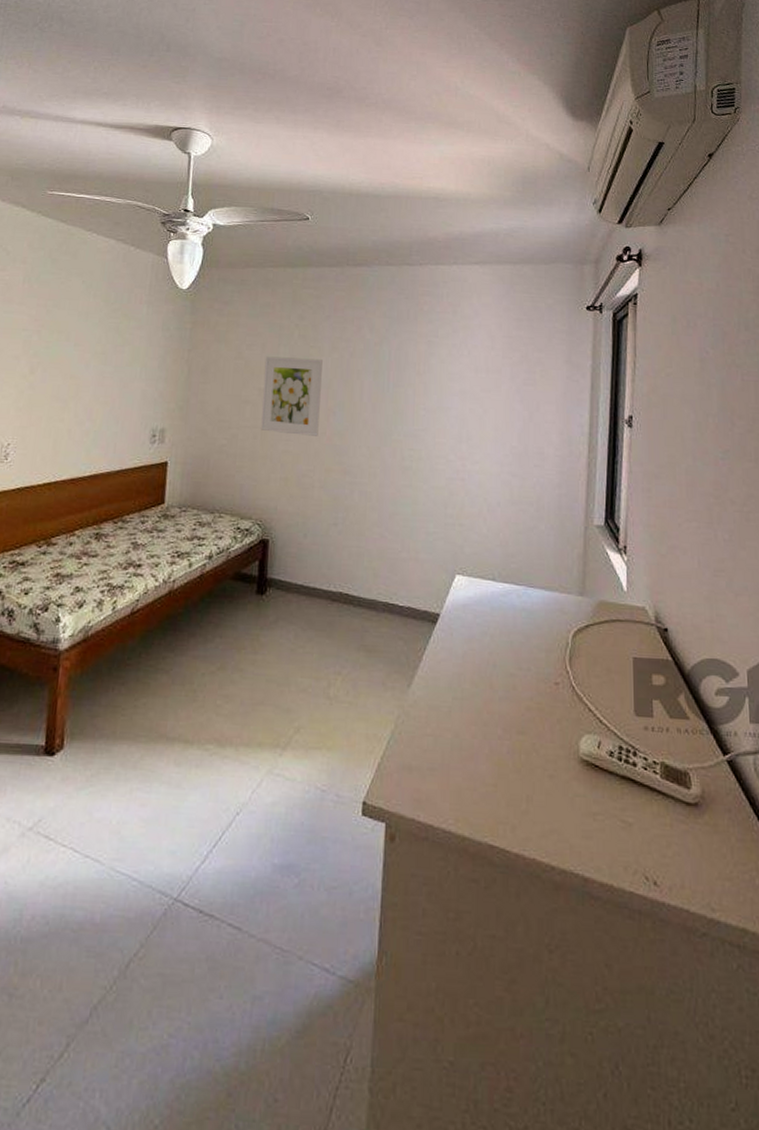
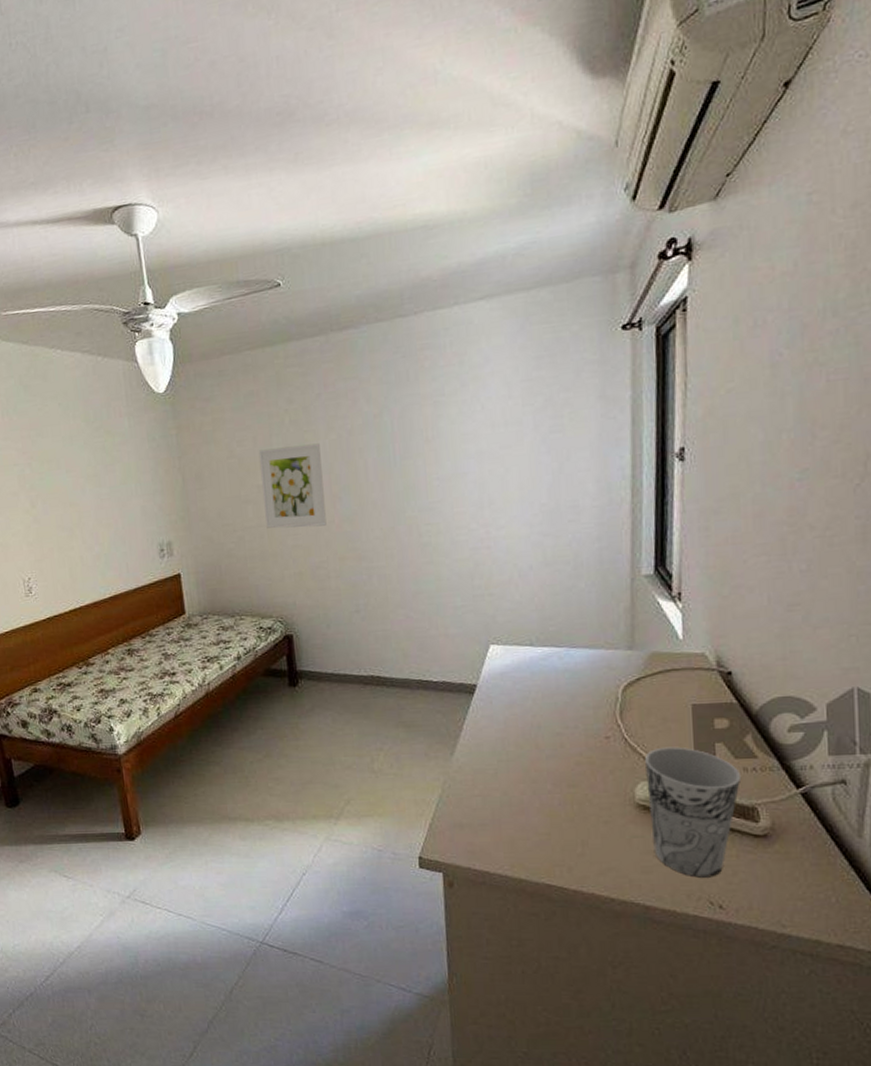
cup: none [590,699,676,848] -> present [645,746,742,878]

